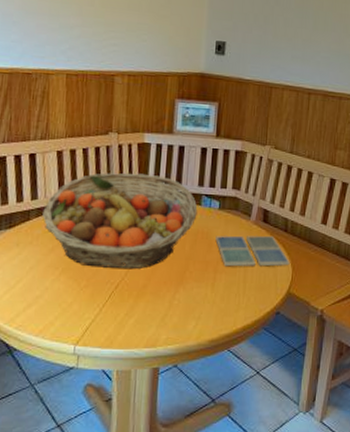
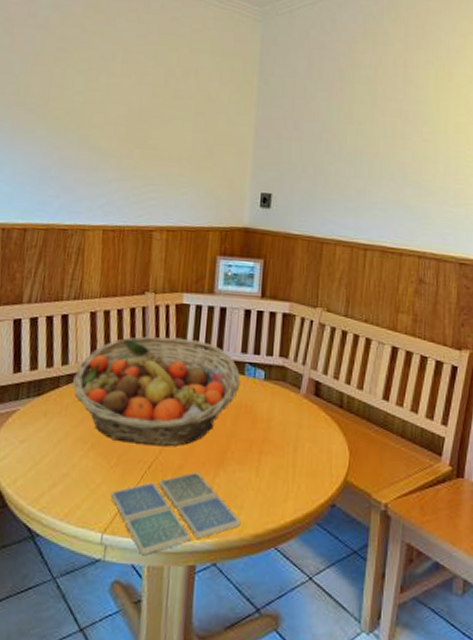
drink coaster: none [81,289,199,362] -> present [110,471,241,556]
drink coaster: present [215,235,290,267] -> none [260,410,347,449]

